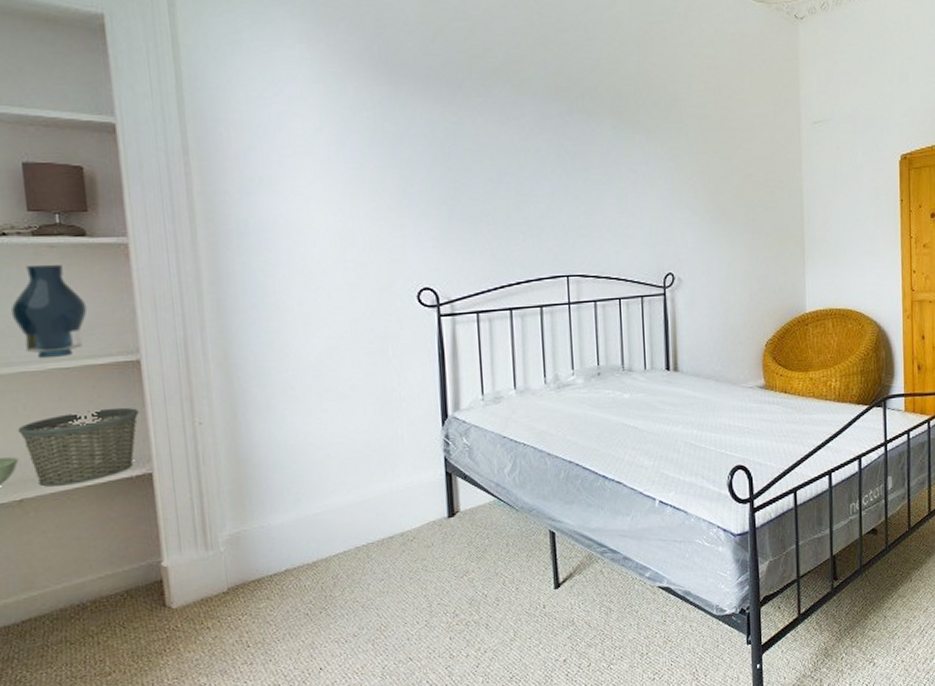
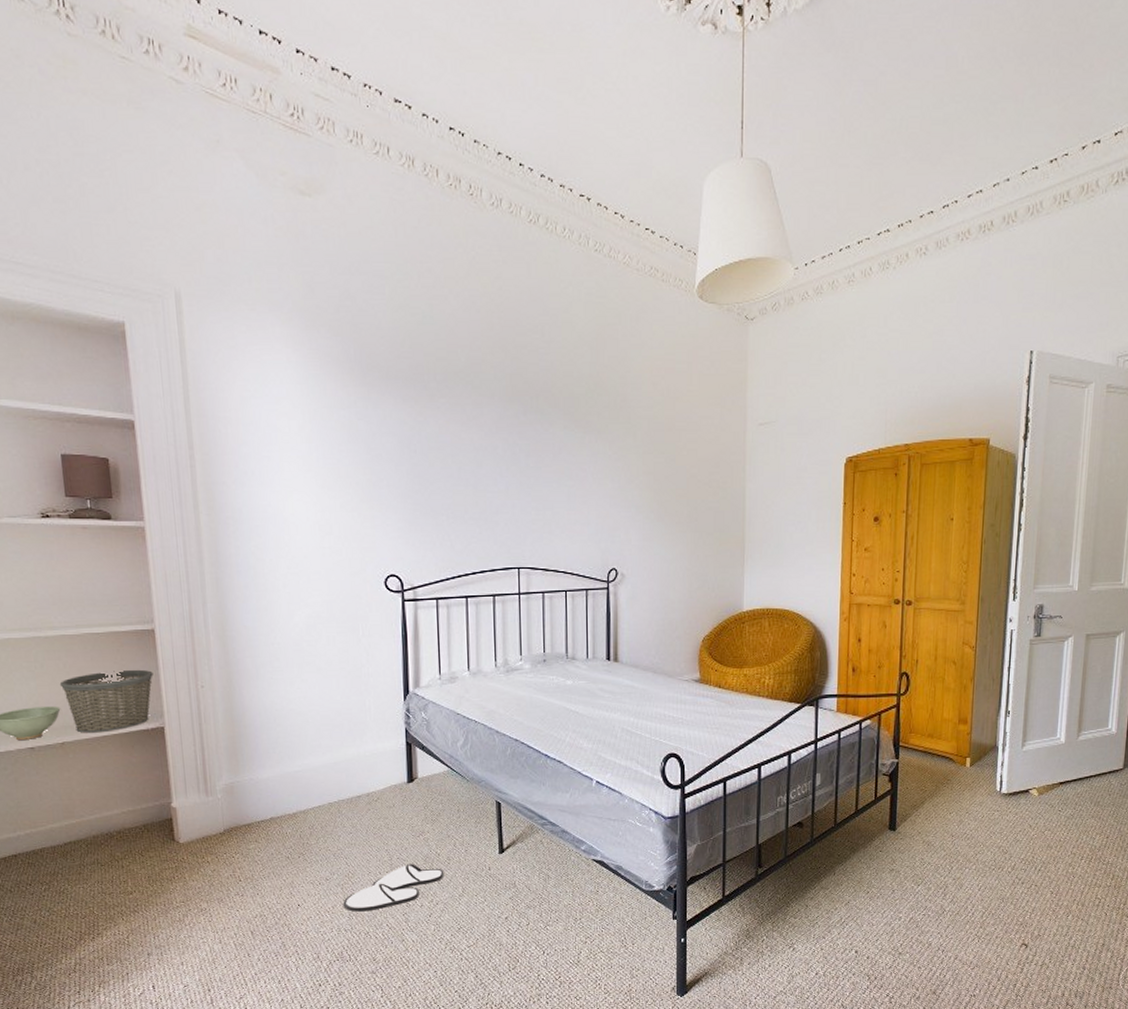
vase: present [10,265,88,359] -> none [53,543,113,625]
slippers: none [374,608,493,671] -> present [343,864,444,912]

